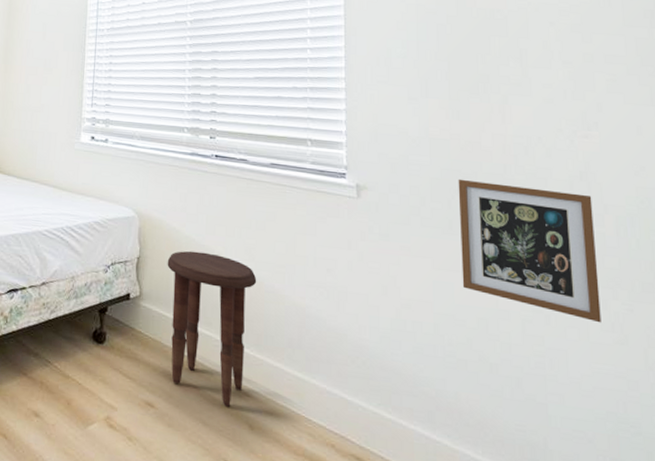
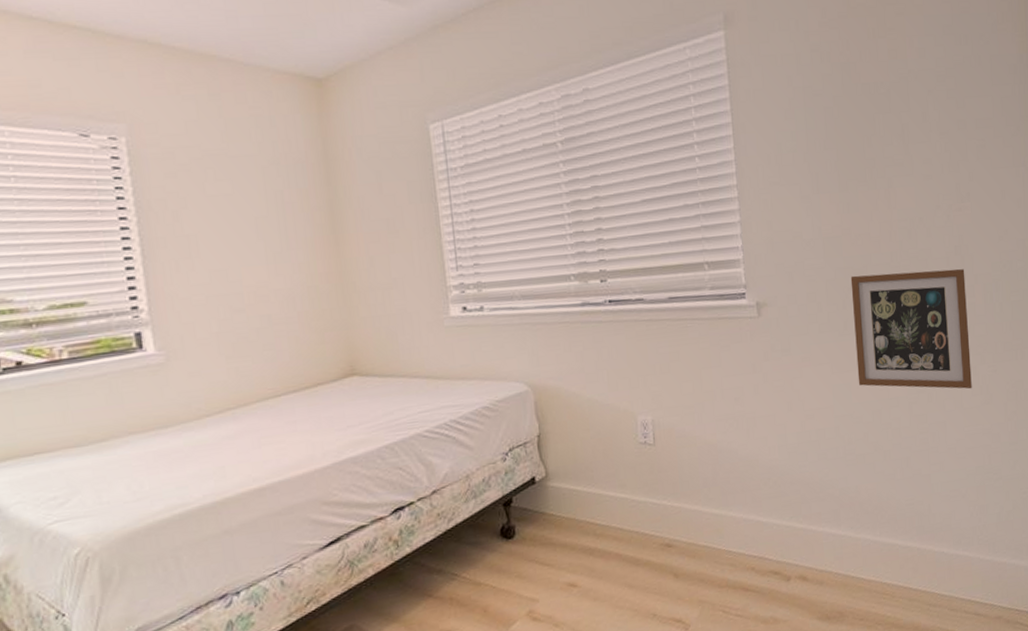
side table: present [167,251,257,407] -> none [571,411,667,563]

